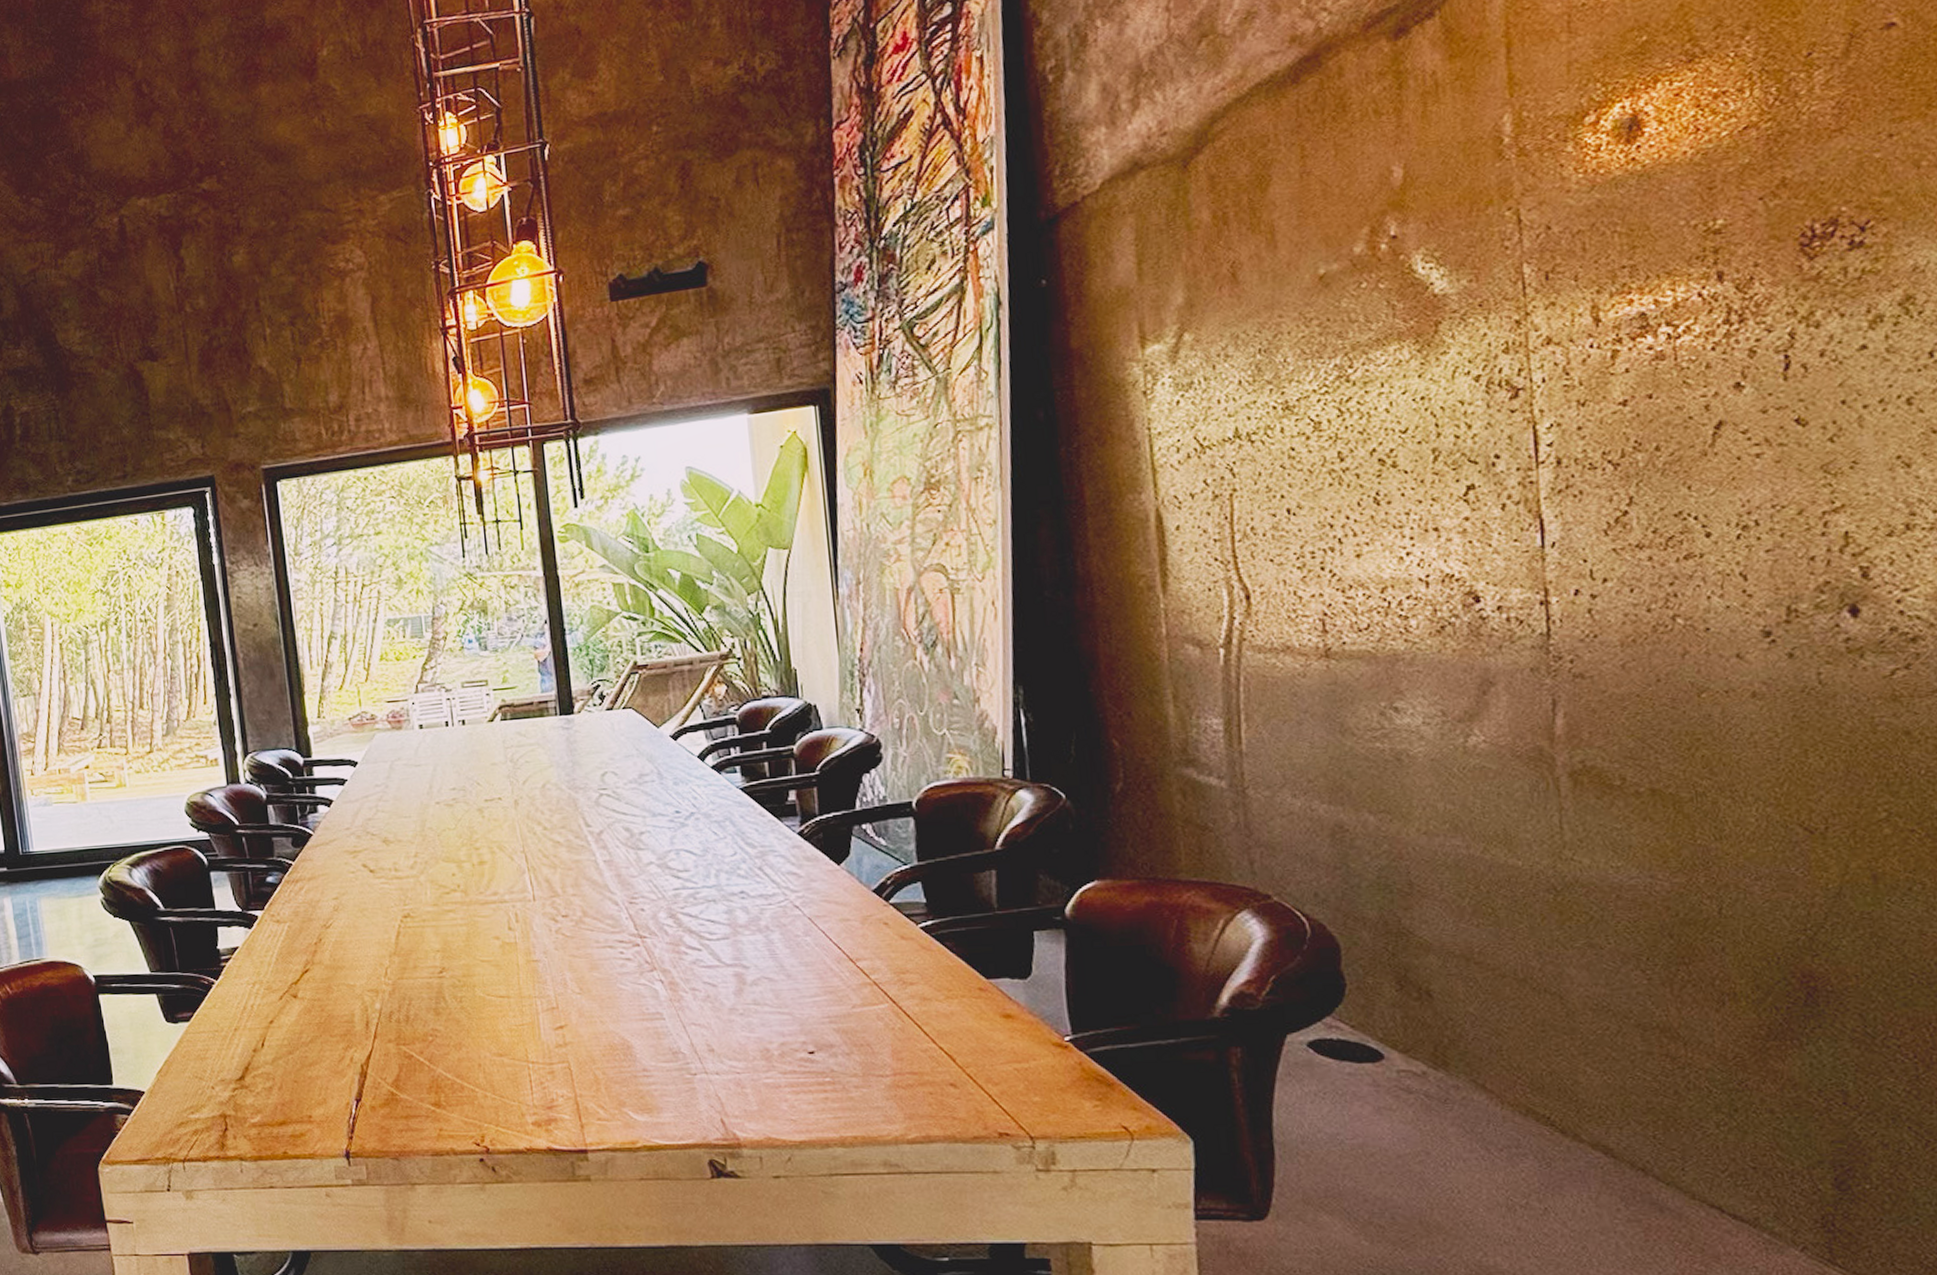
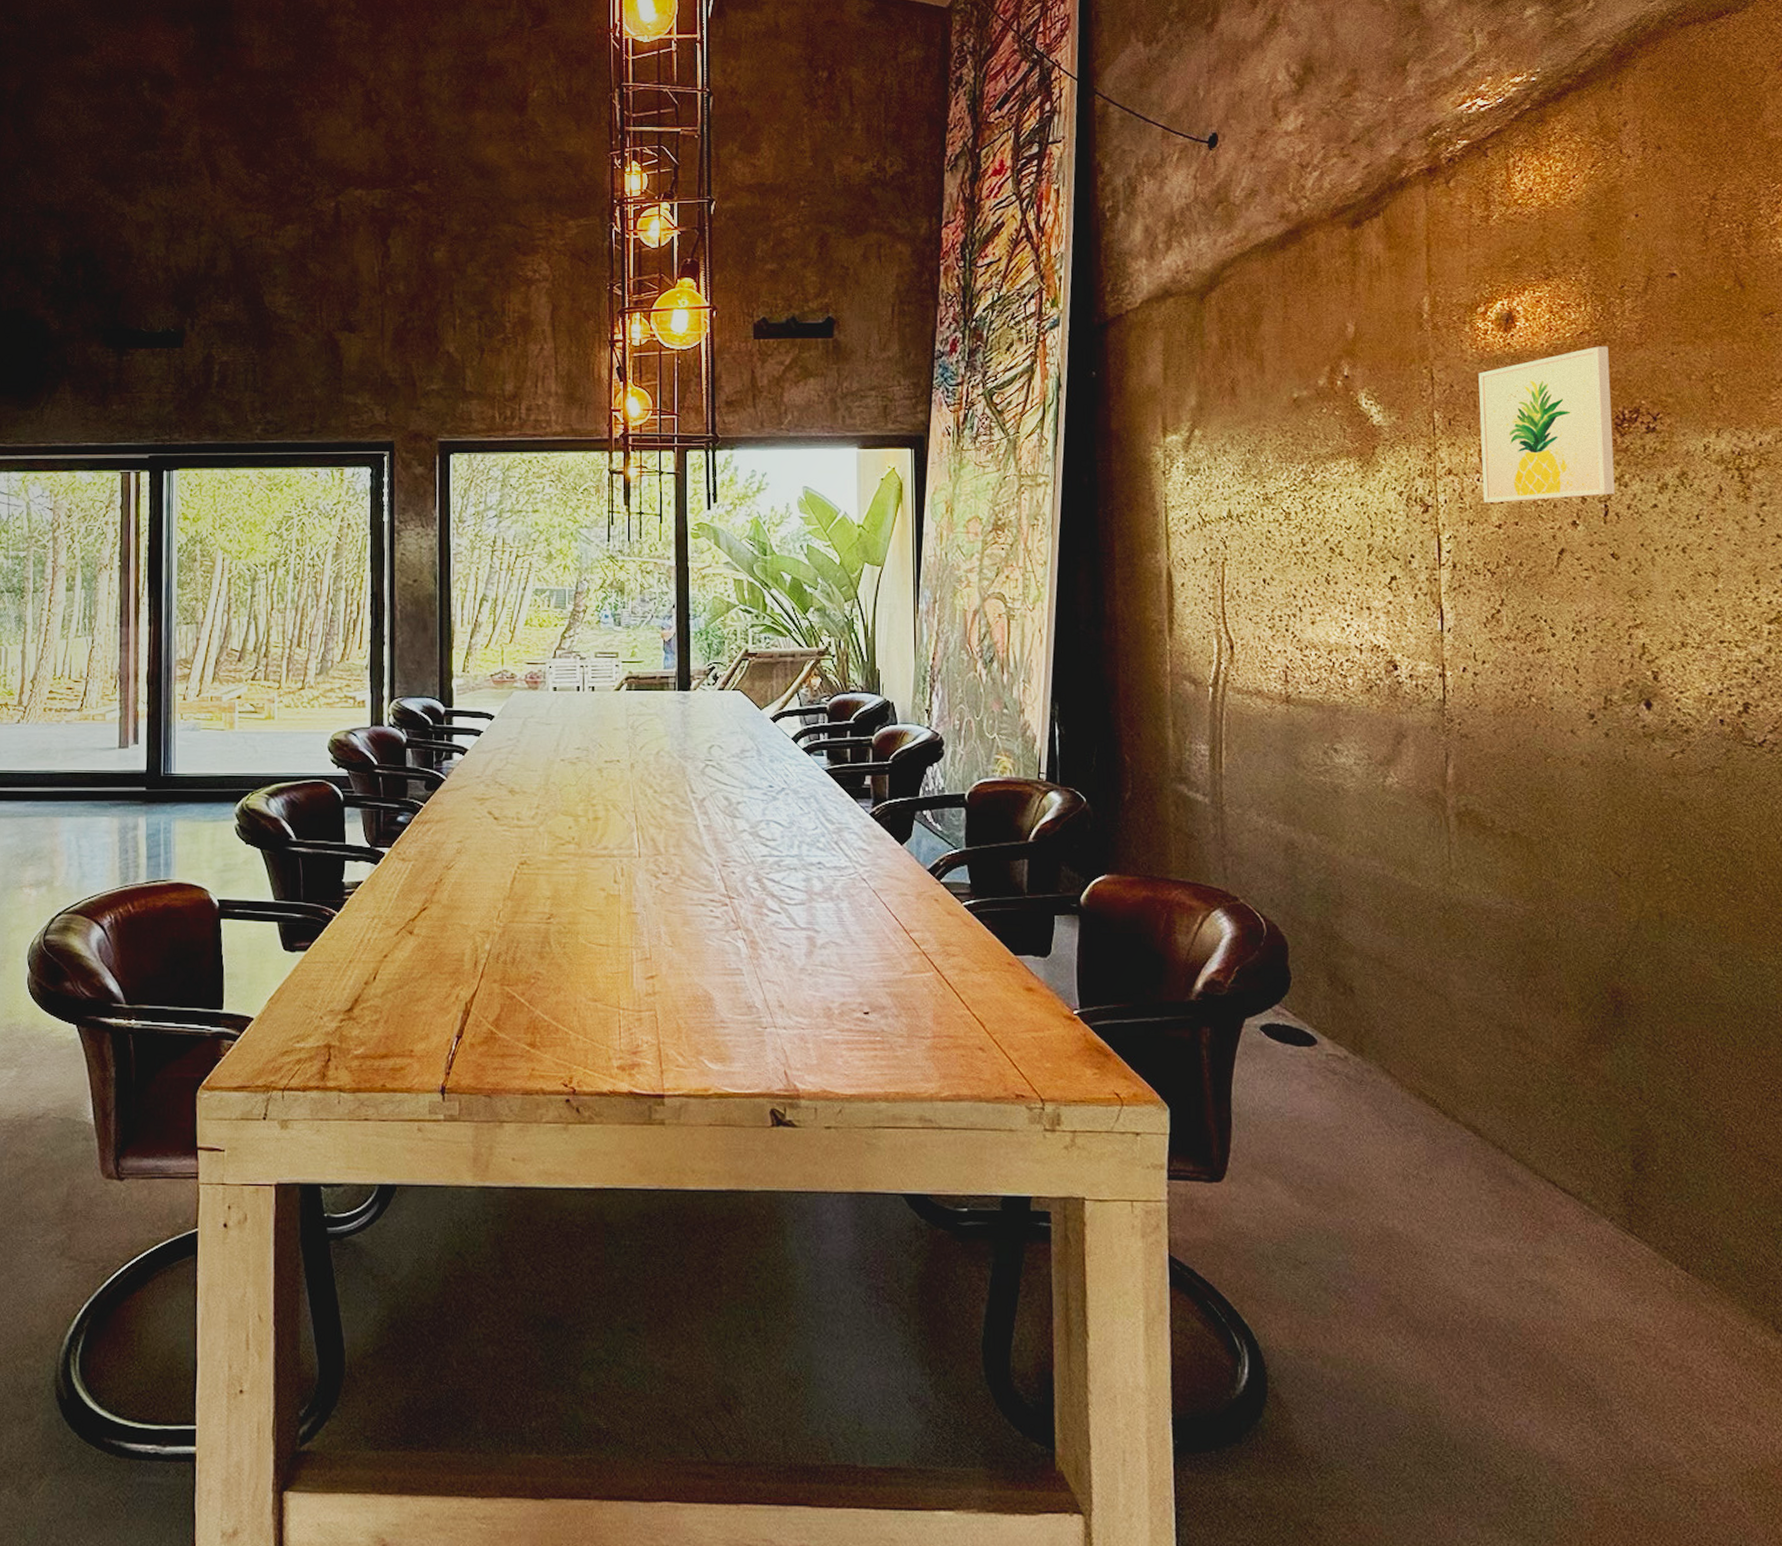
wall art: none [1587,140,1800,376] -> present [1478,346,1615,503]

